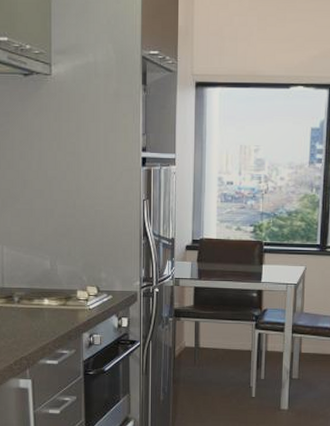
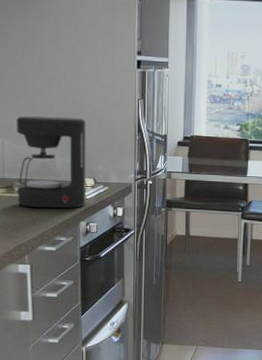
coffee maker: none [15,220,89,319] -> present [16,116,86,208]

